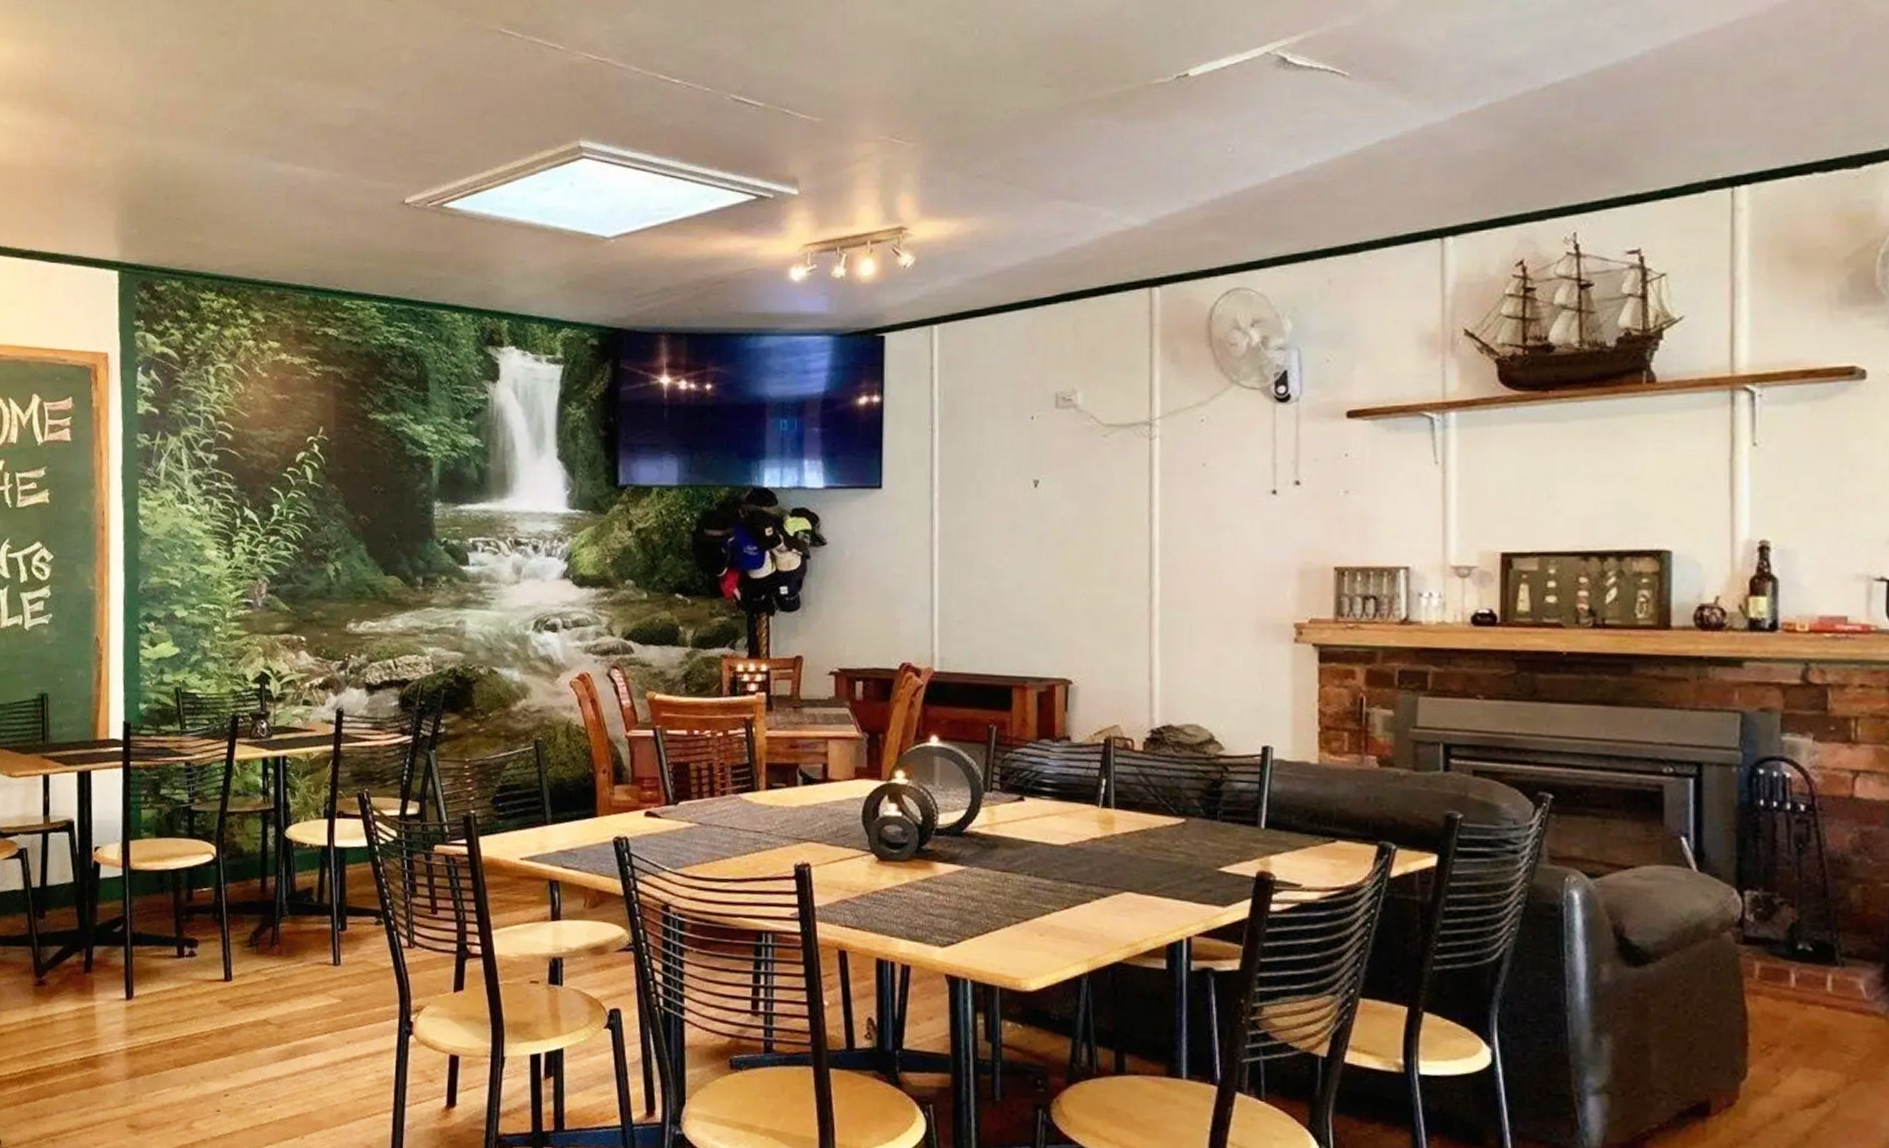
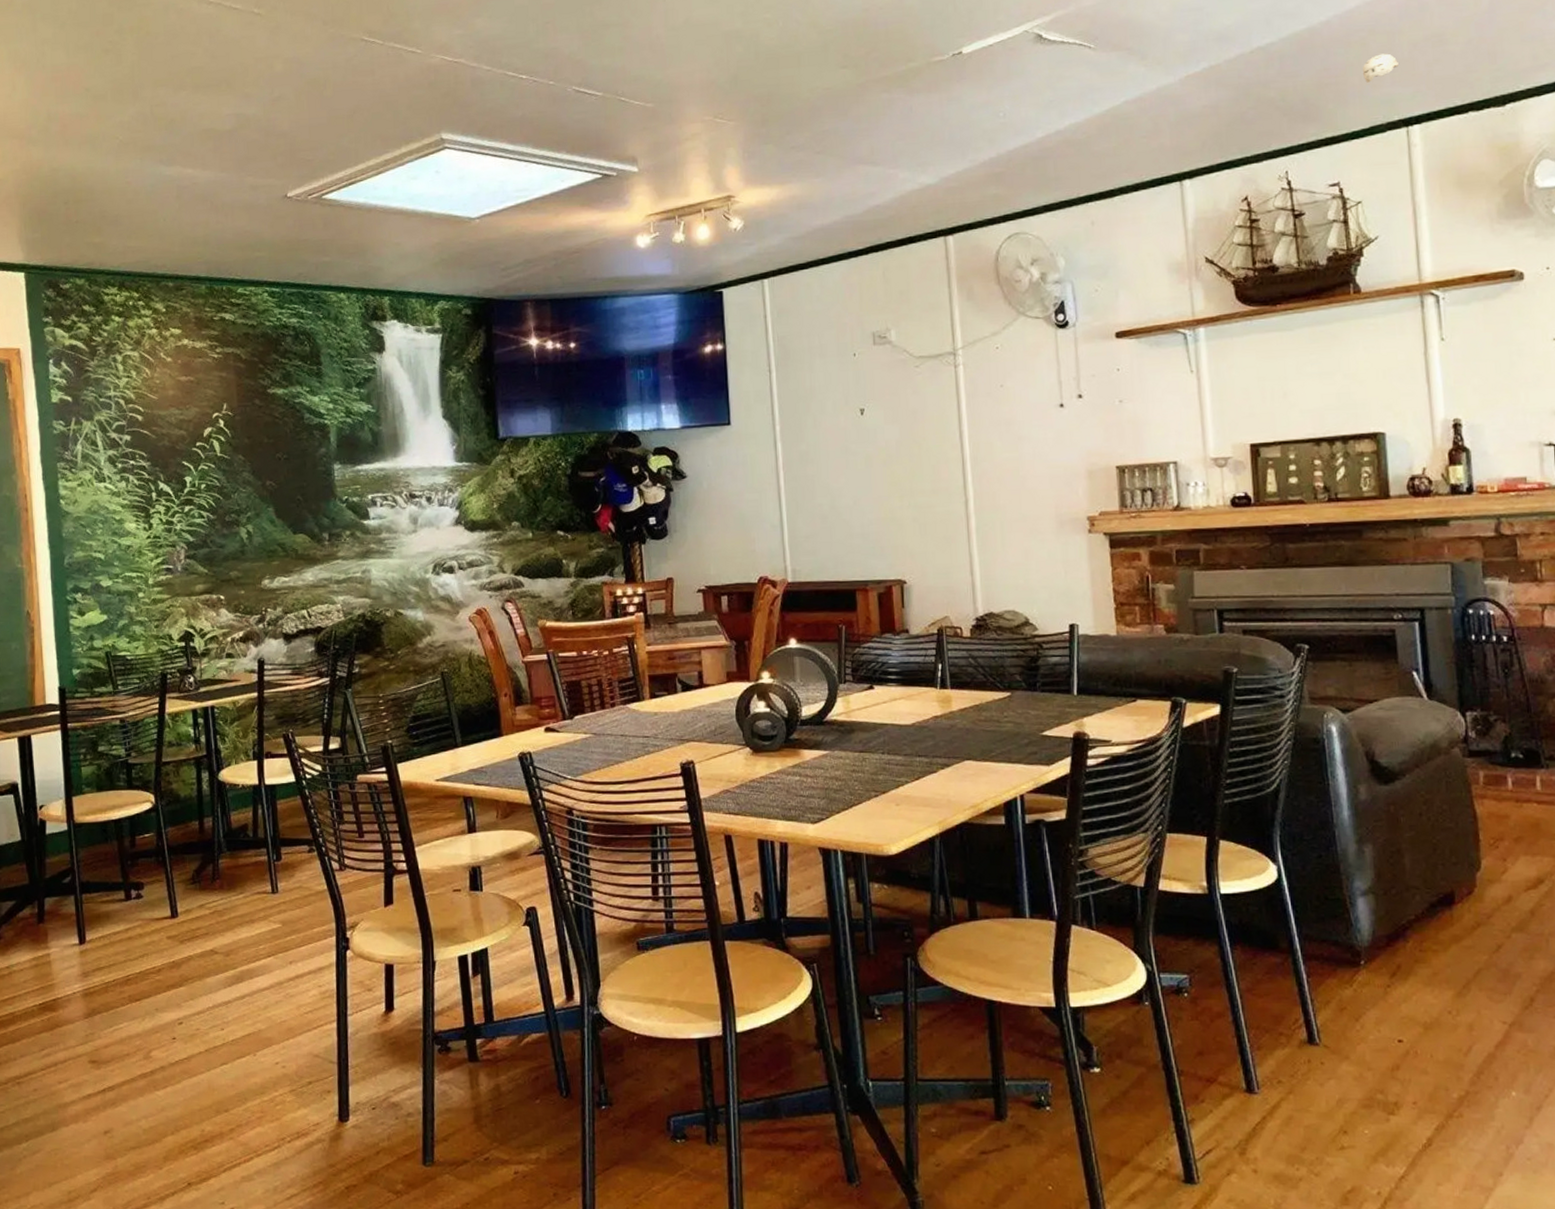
smoke detector: none [1680,97,1728,132] -> present [1362,53,1399,83]

